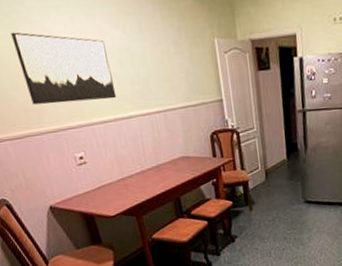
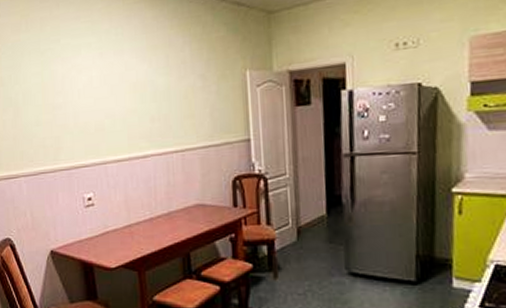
wall art: present [11,32,117,105] -> none [44,69,134,141]

